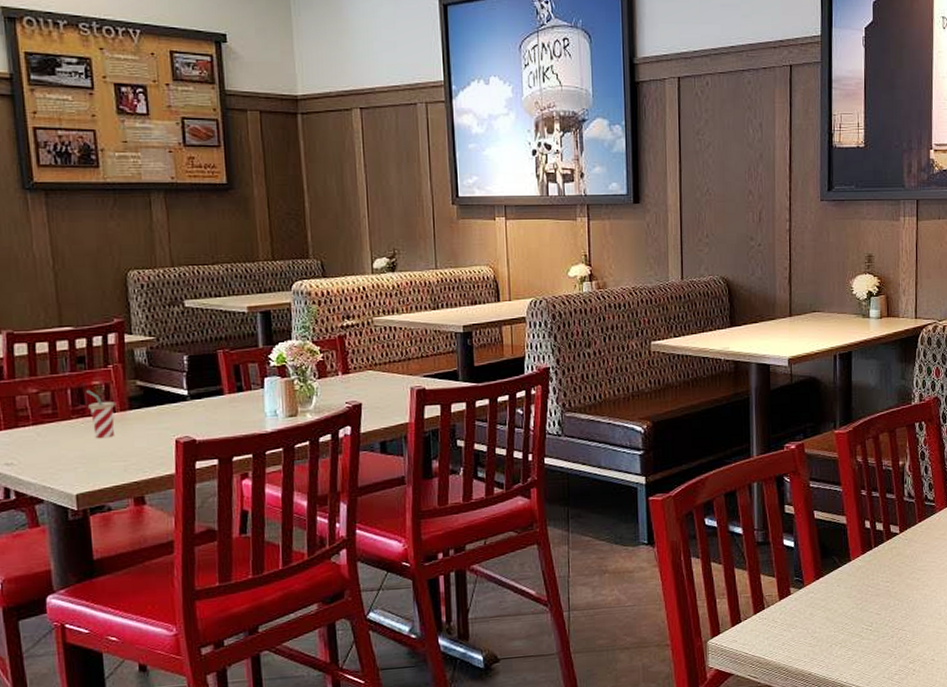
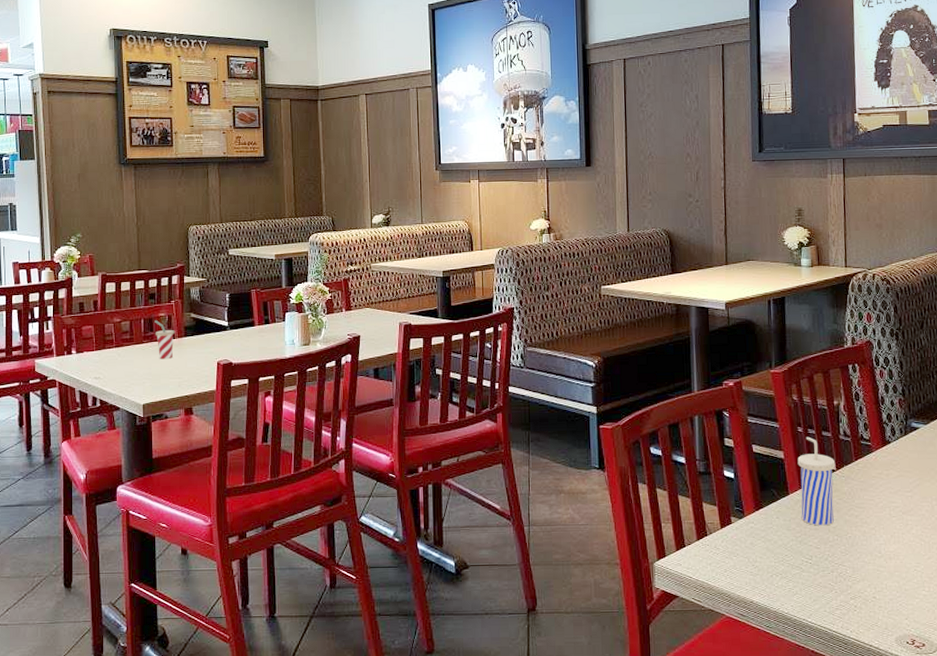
beverage cup: none [860,499,899,592] -> present [797,436,836,526]

